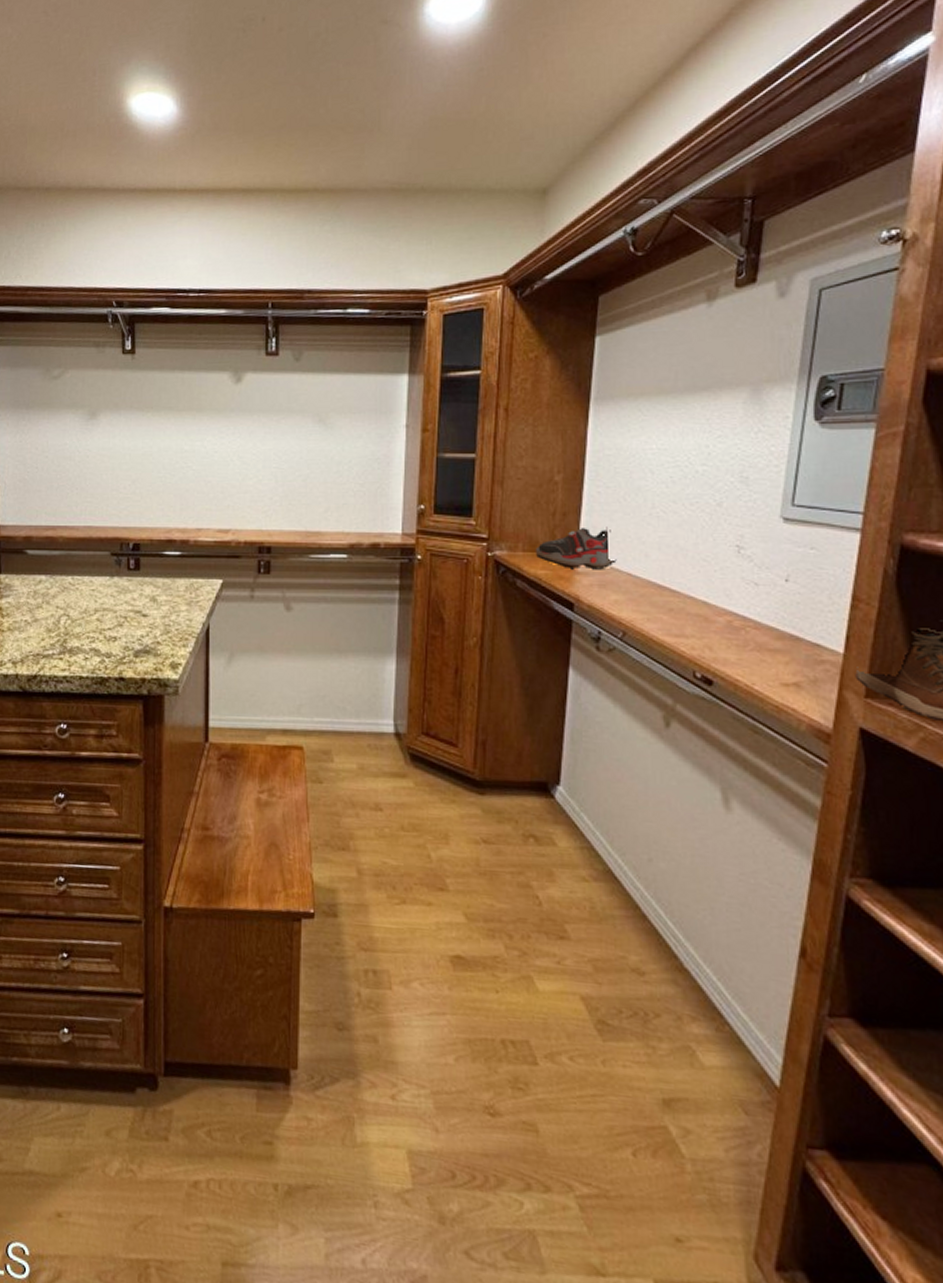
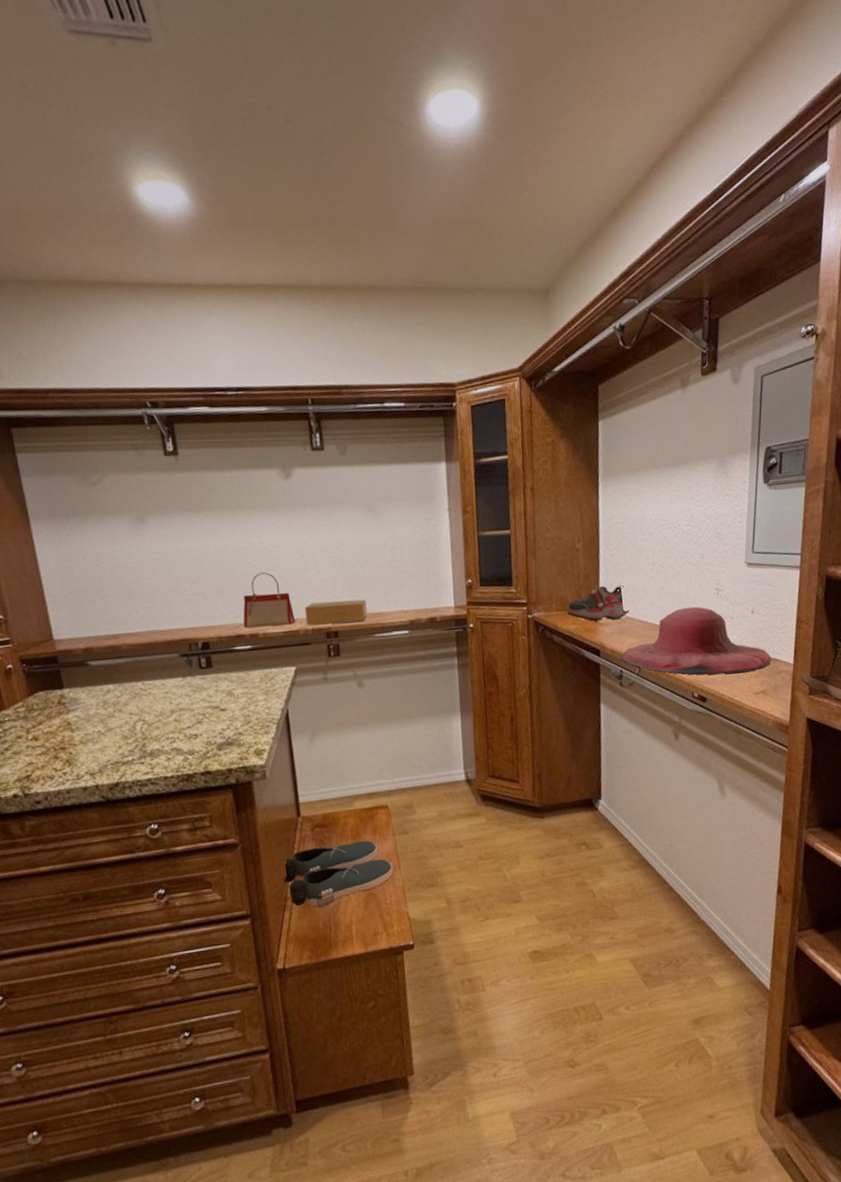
handbag: none [175,478,229,535] -> present [243,572,296,629]
shoe: none [181,779,302,848] -> present [282,840,394,908]
box: none [239,514,304,540] -> present [304,599,368,626]
hat: none [601,564,812,656] -> present [621,606,772,675]

